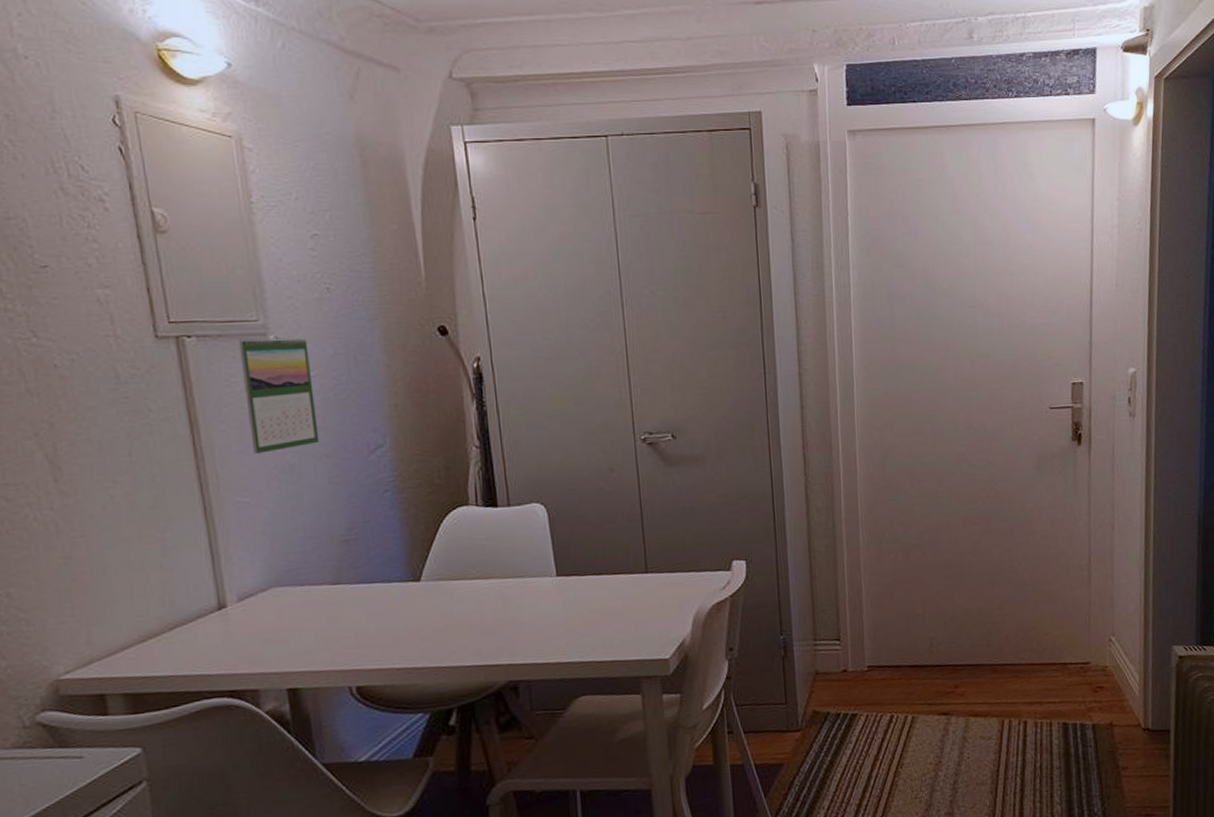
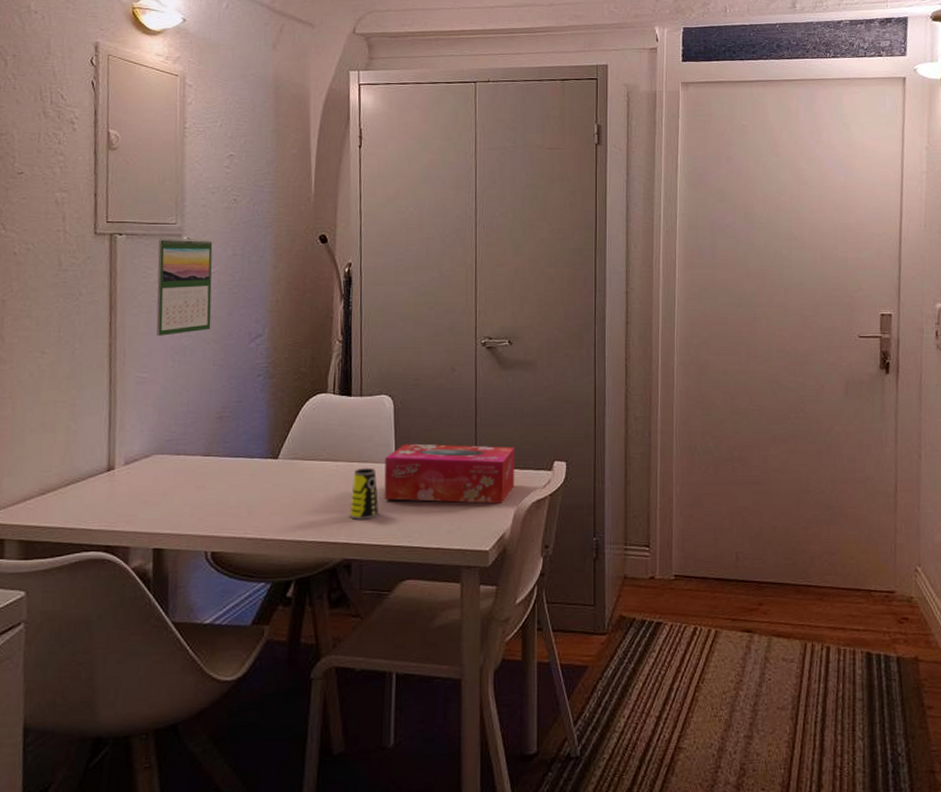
cup: none [509,583,543,639] -> present [349,467,378,520]
tissue box: none [544,549,692,616] -> present [384,443,515,504]

